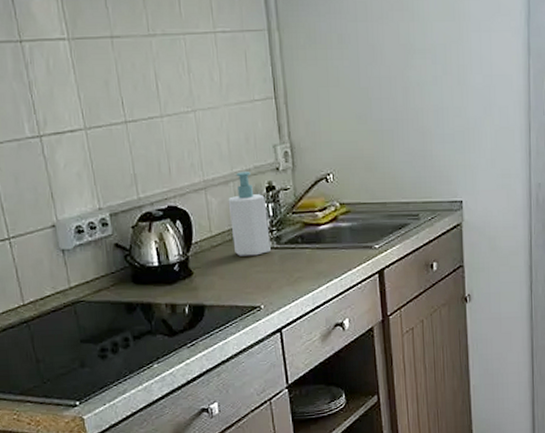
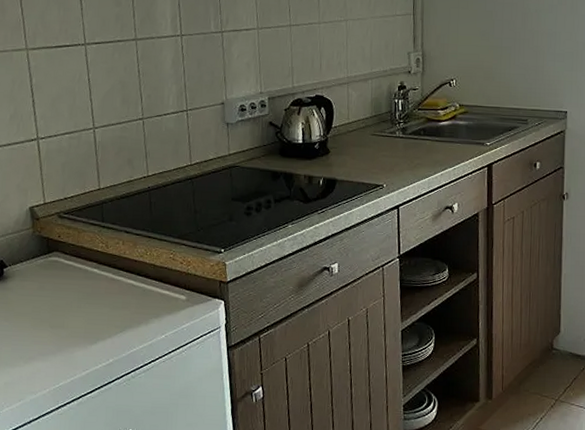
soap bottle: present [228,172,271,256] -> none [365,72,397,142]

